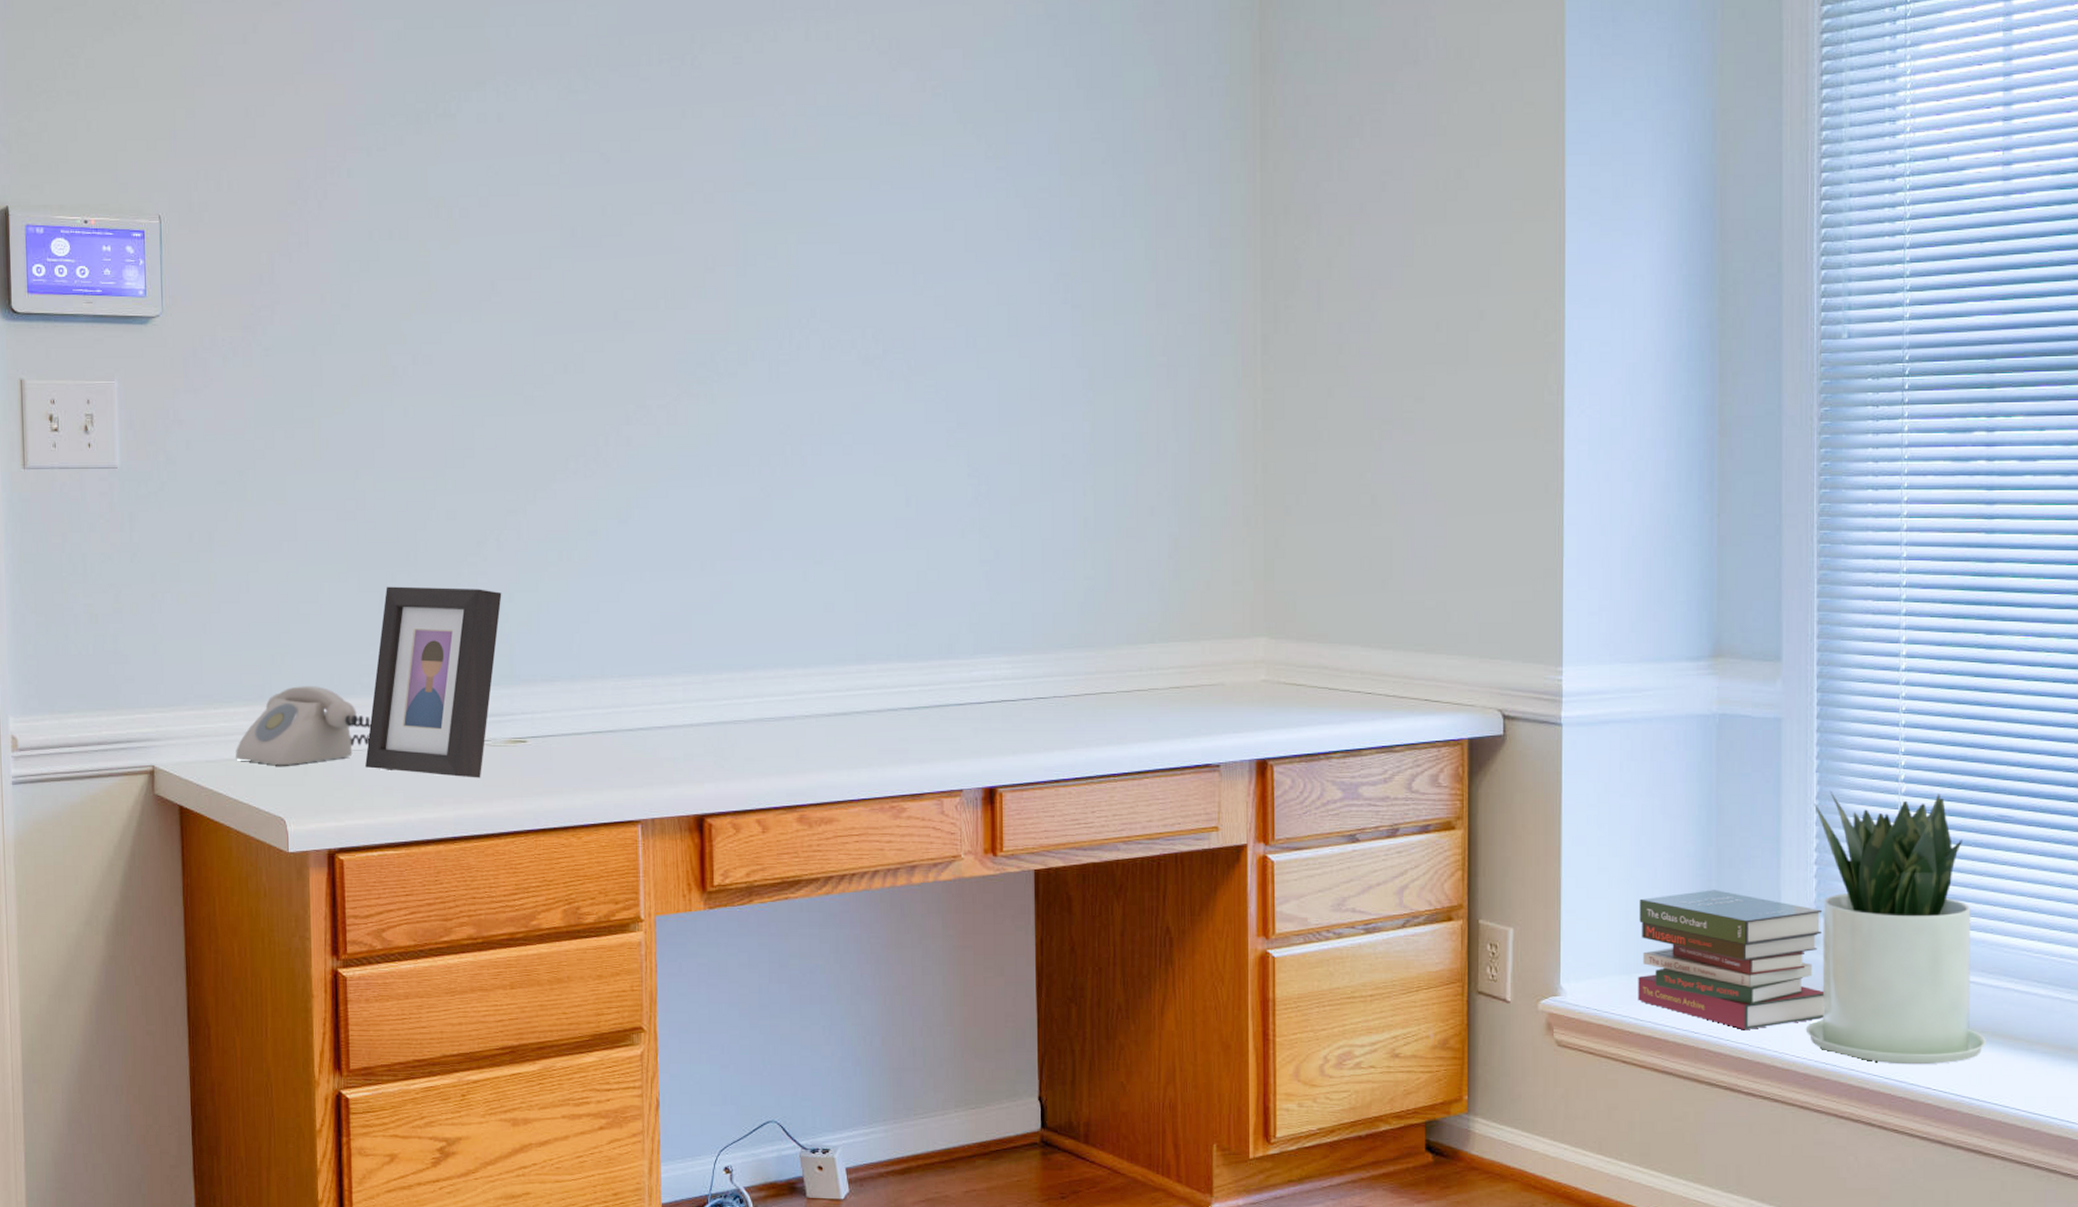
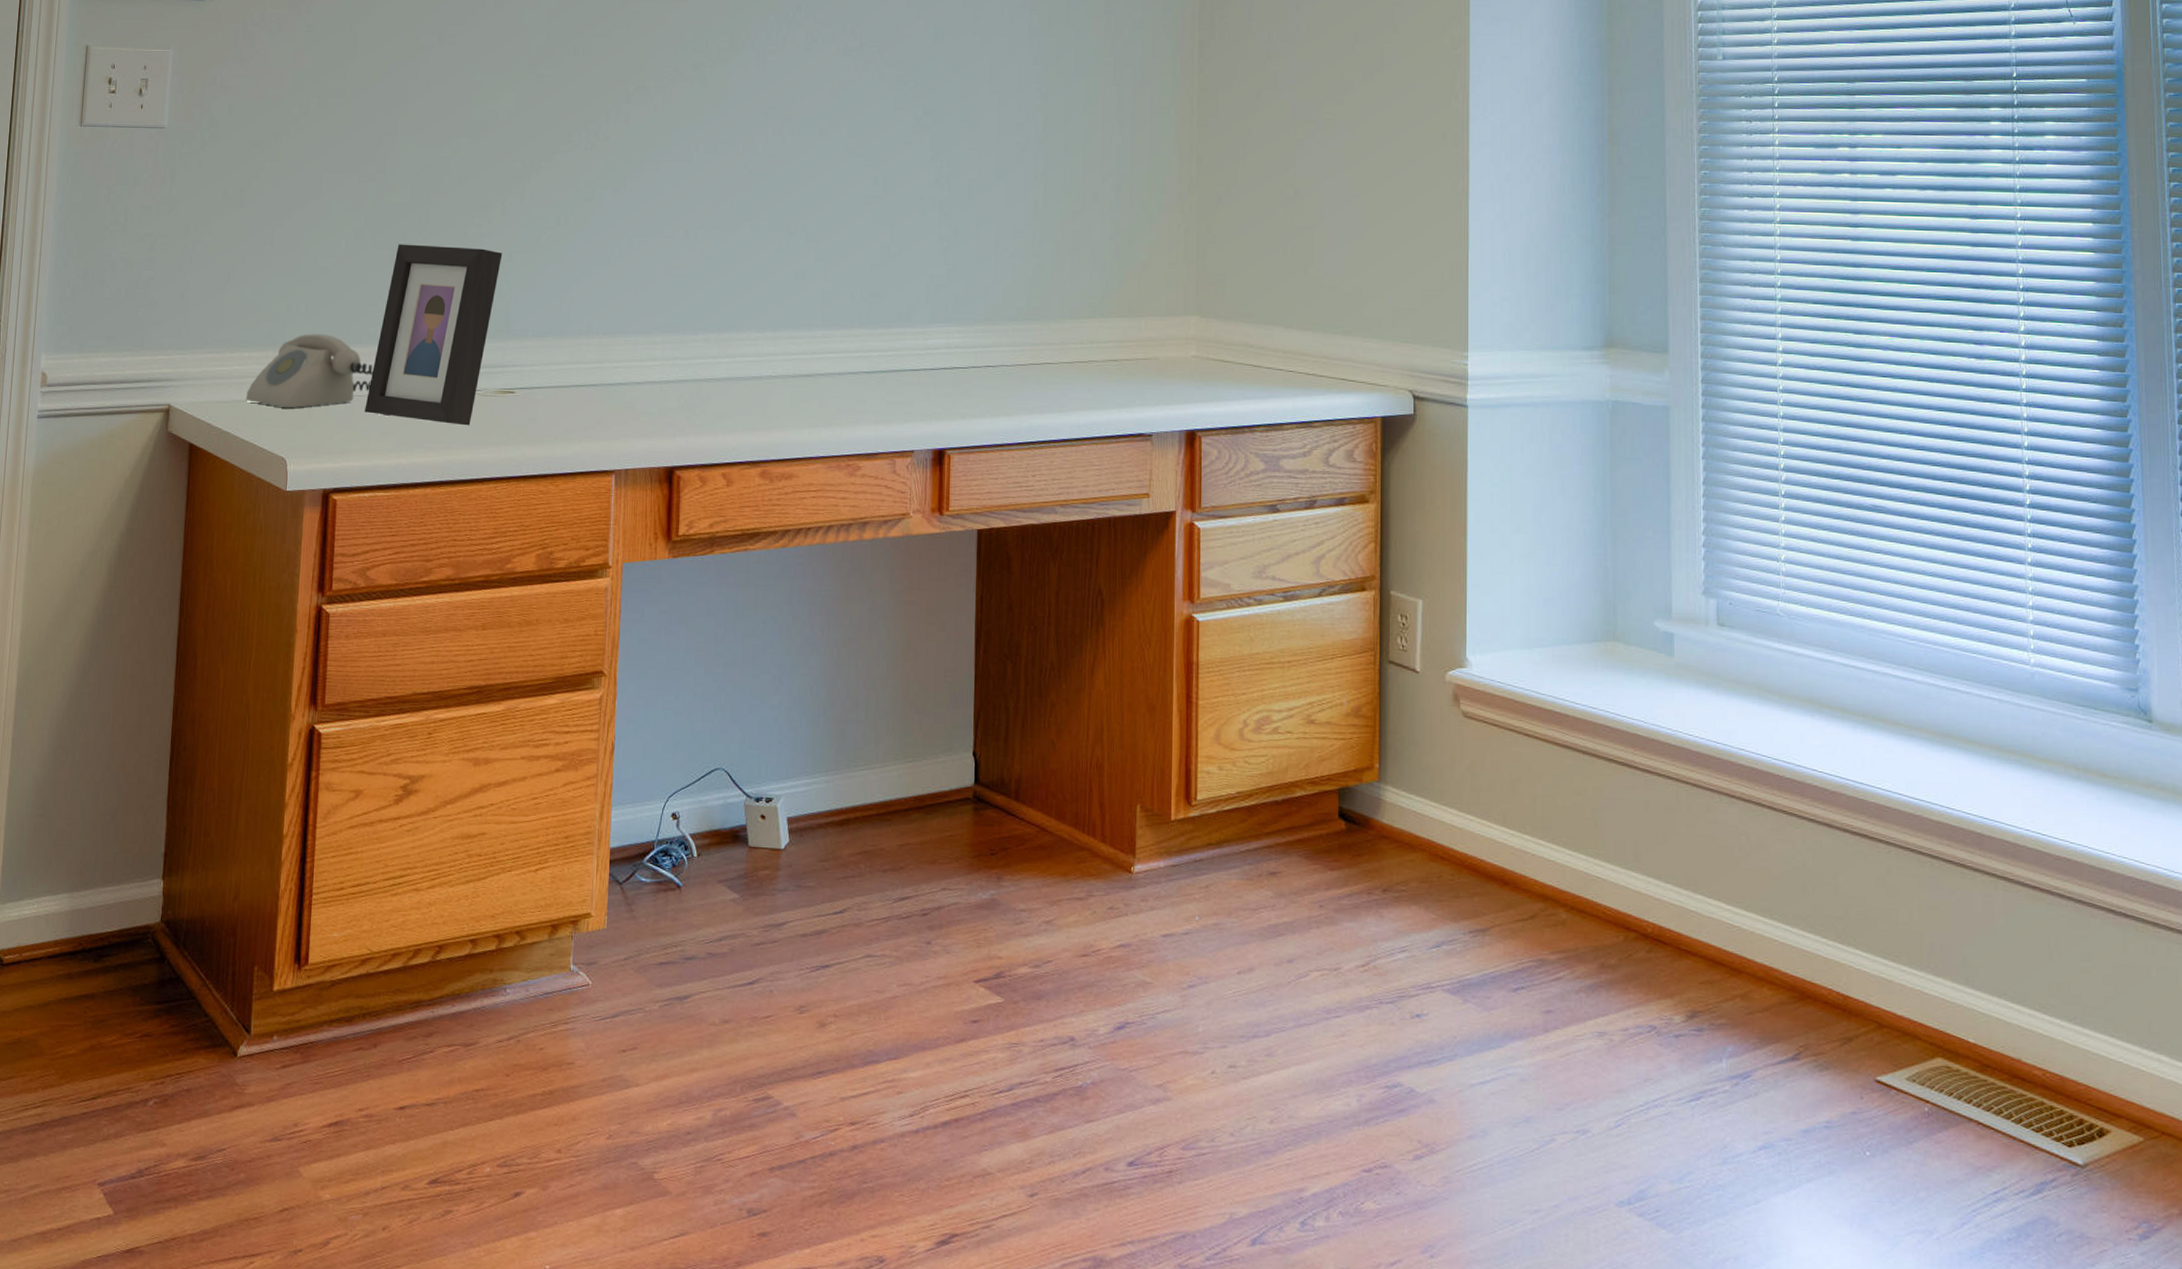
books: present [1638,890,1823,1031] -> none [1539,568,1714,707]
planter: present [1805,790,1987,1065] -> none [1697,476,1869,747]

